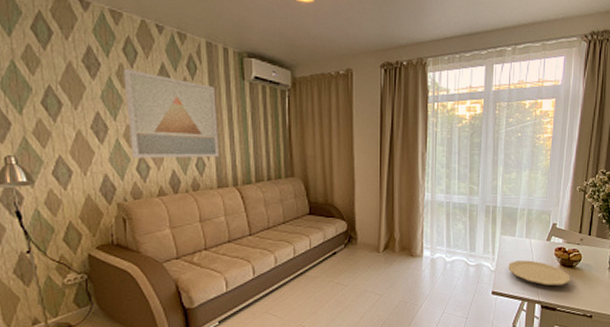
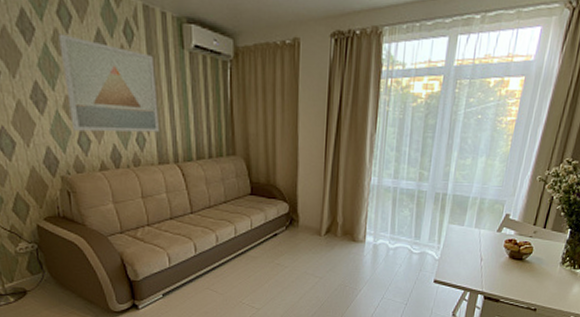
plate: present [508,260,570,286] -> none [453,250,518,277]

